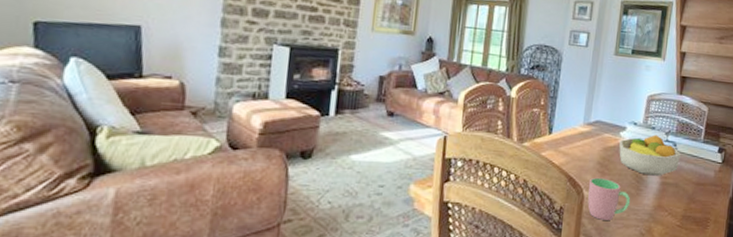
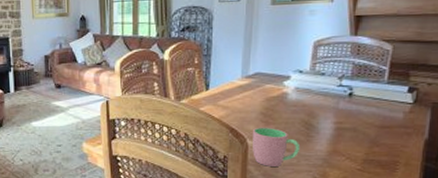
fruit bowl: present [619,134,681,176] -> none [284,80,358,122]

